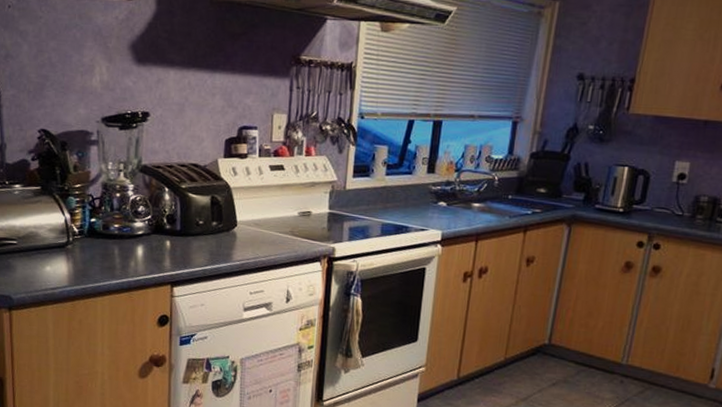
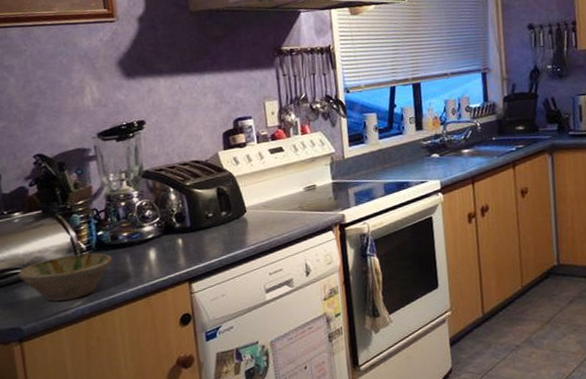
bowl: none [13,236,102,280] -> present [18,253,113,302]

